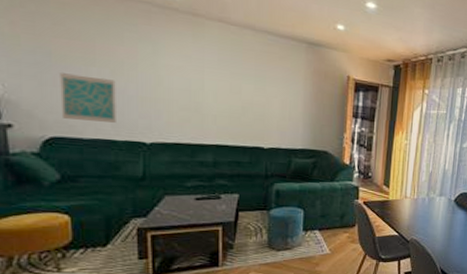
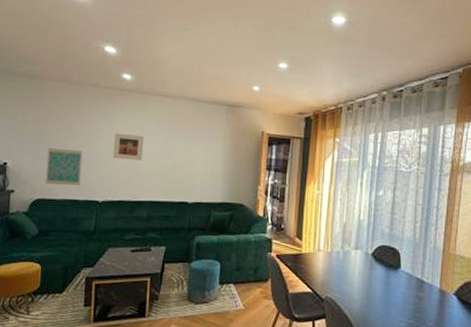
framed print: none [160,62,203,98] -> present [113,133,144,160]

